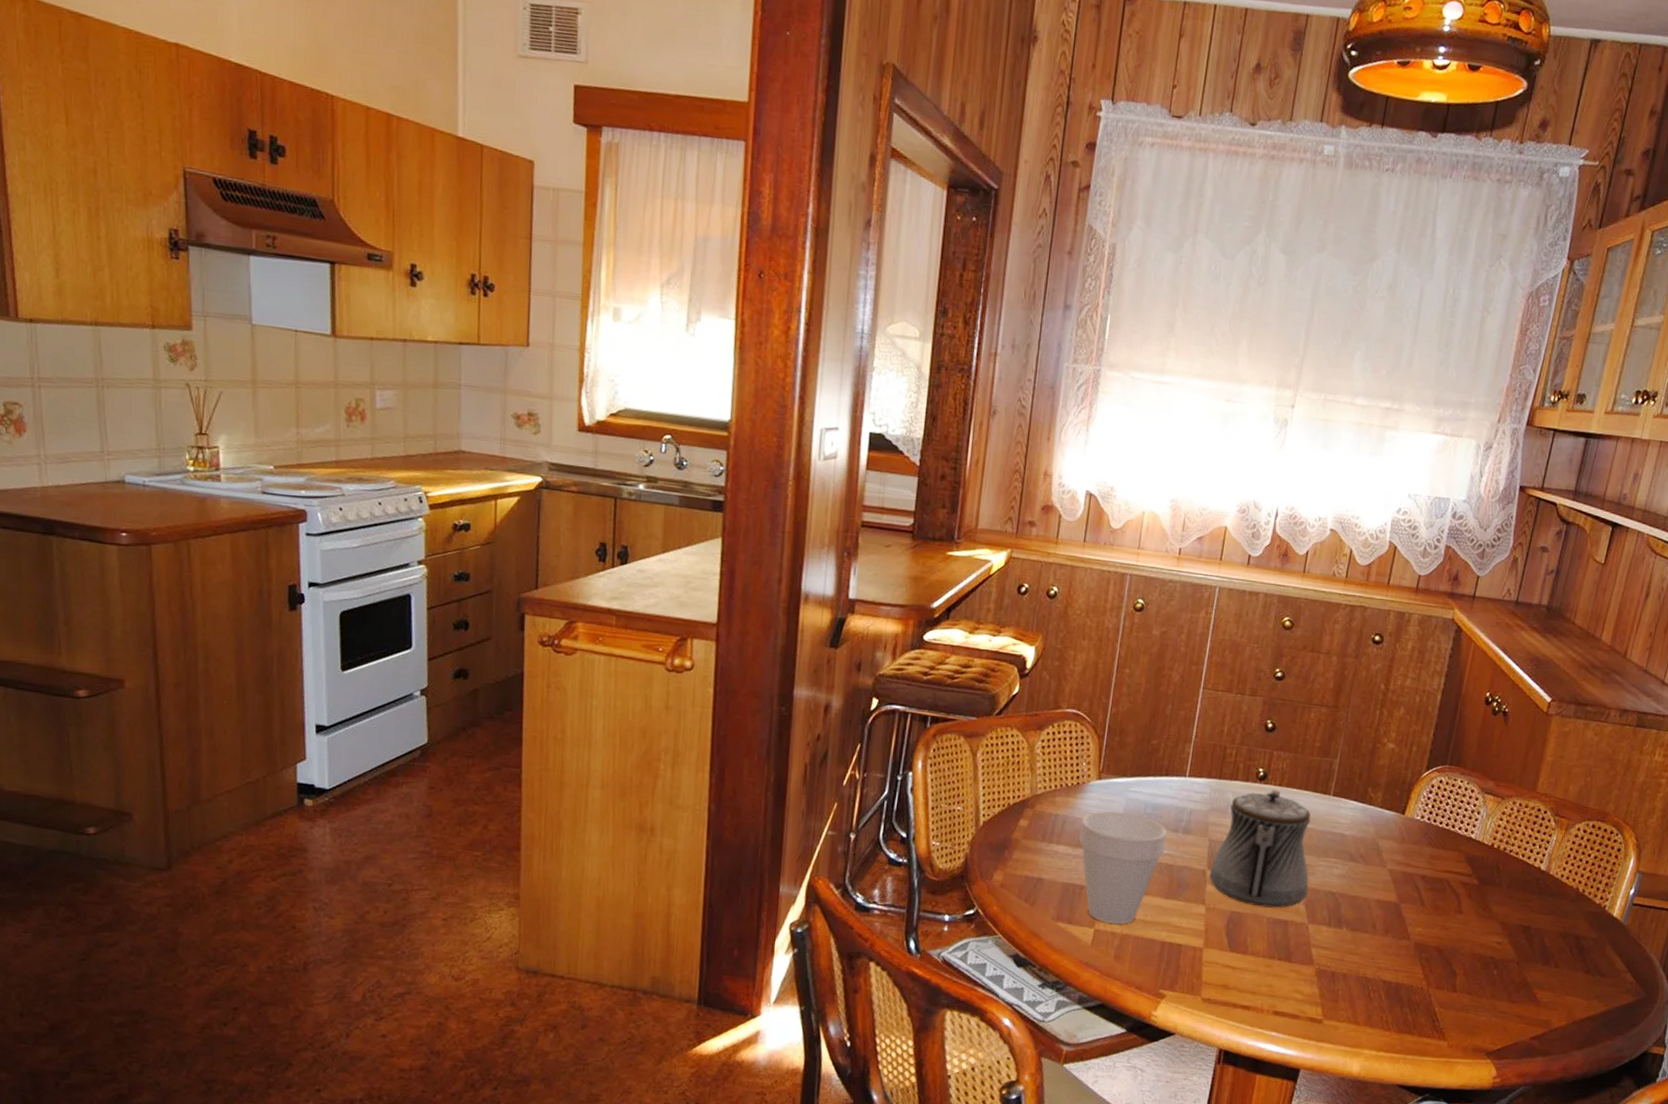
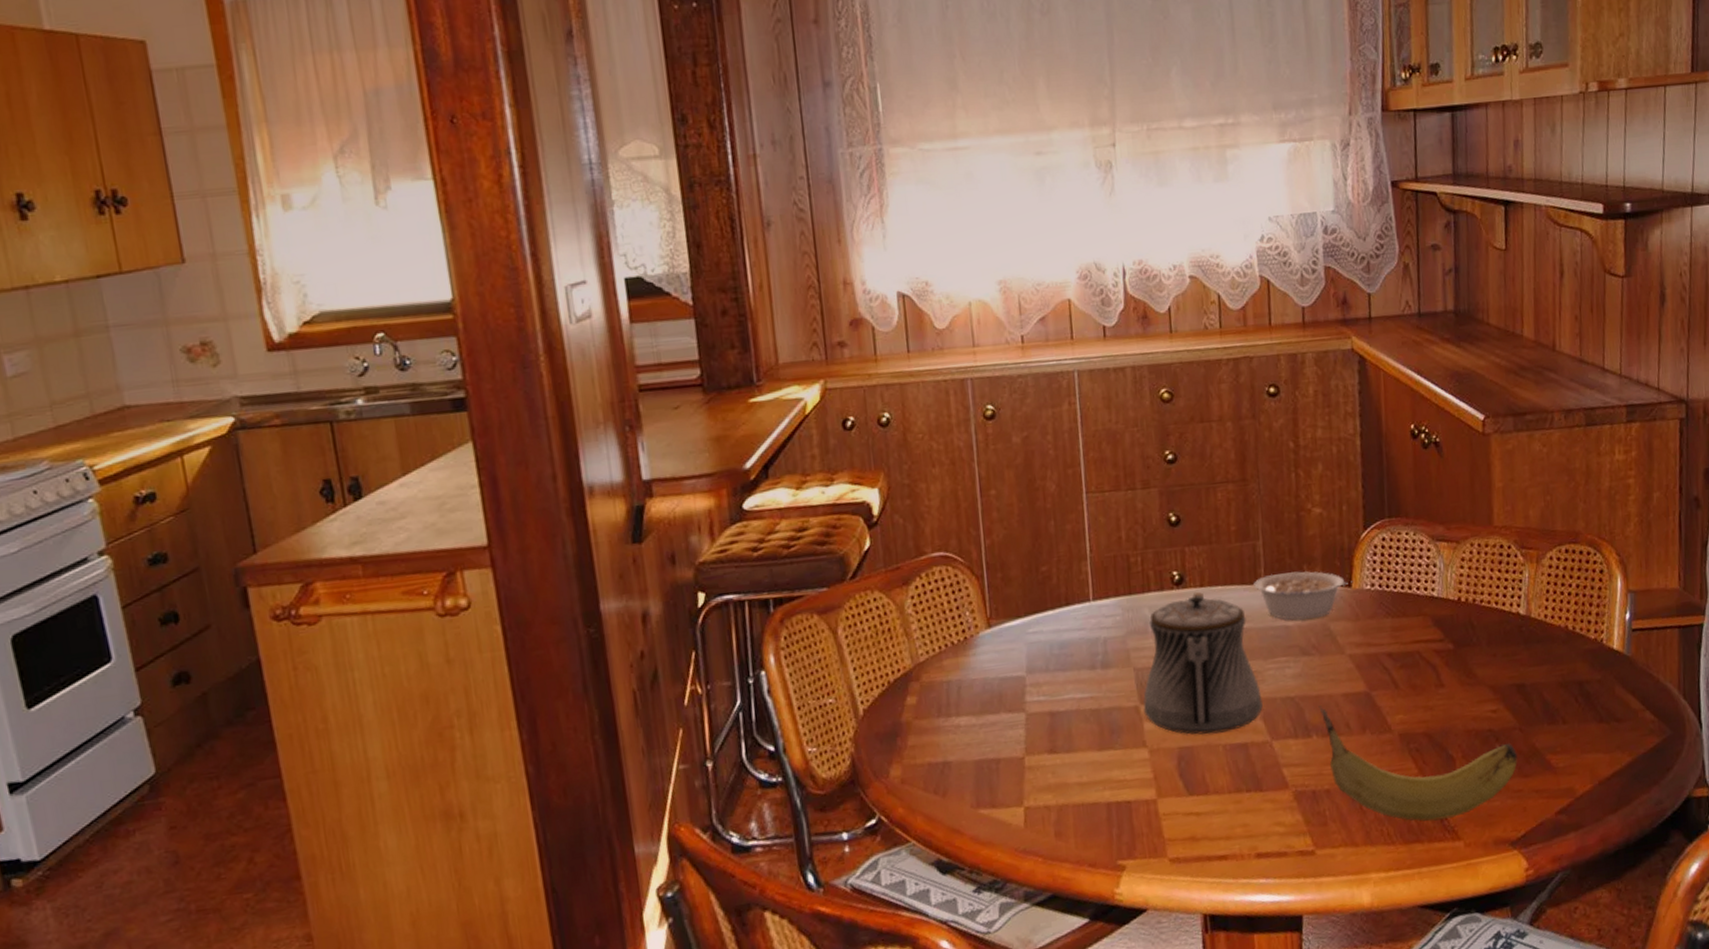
cup: present [1078,811,1168,924] -> none [979,658,1086,797]
legume: none [1324,789,1407,833] -> present [1254,571,1353,620]
fruit: none [1351,905,1510,1021] -> present [1319,706,1518,821]

